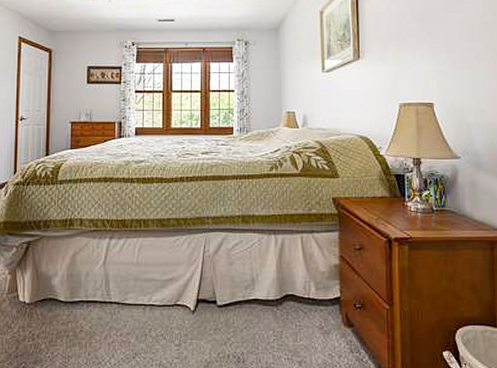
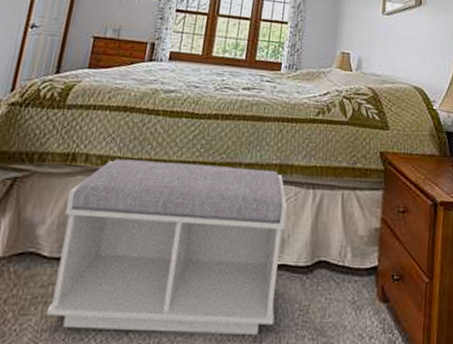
bench: none [69,221,253,357] -> present [45,158,287,336]

